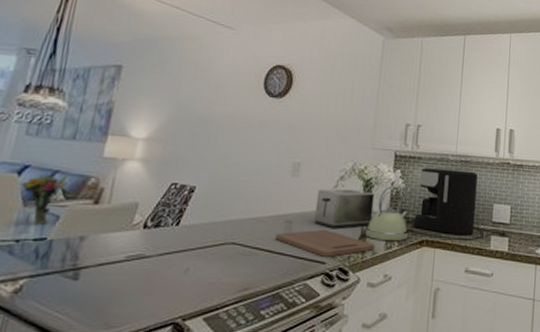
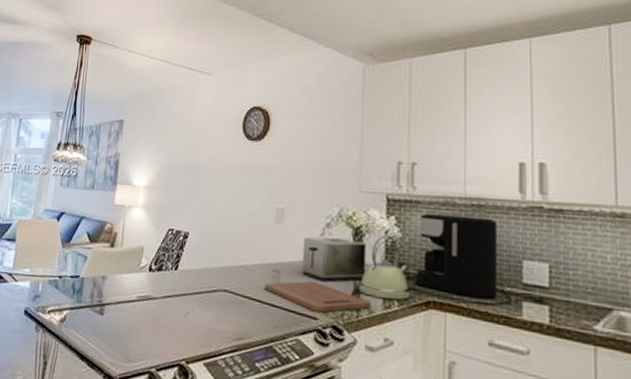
bouquet: present [19,175,75,226] -> none [59,220,97,265]

